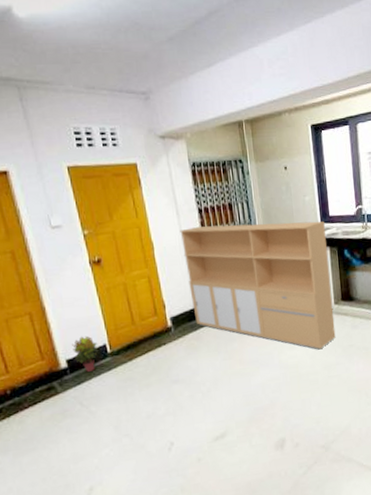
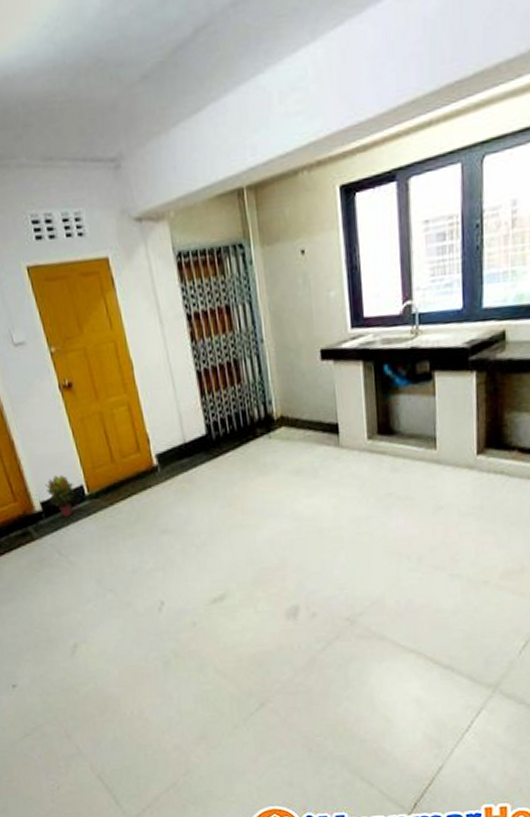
storage cabinet: present [180,221,336,350] -> none [164,325,368,499]

